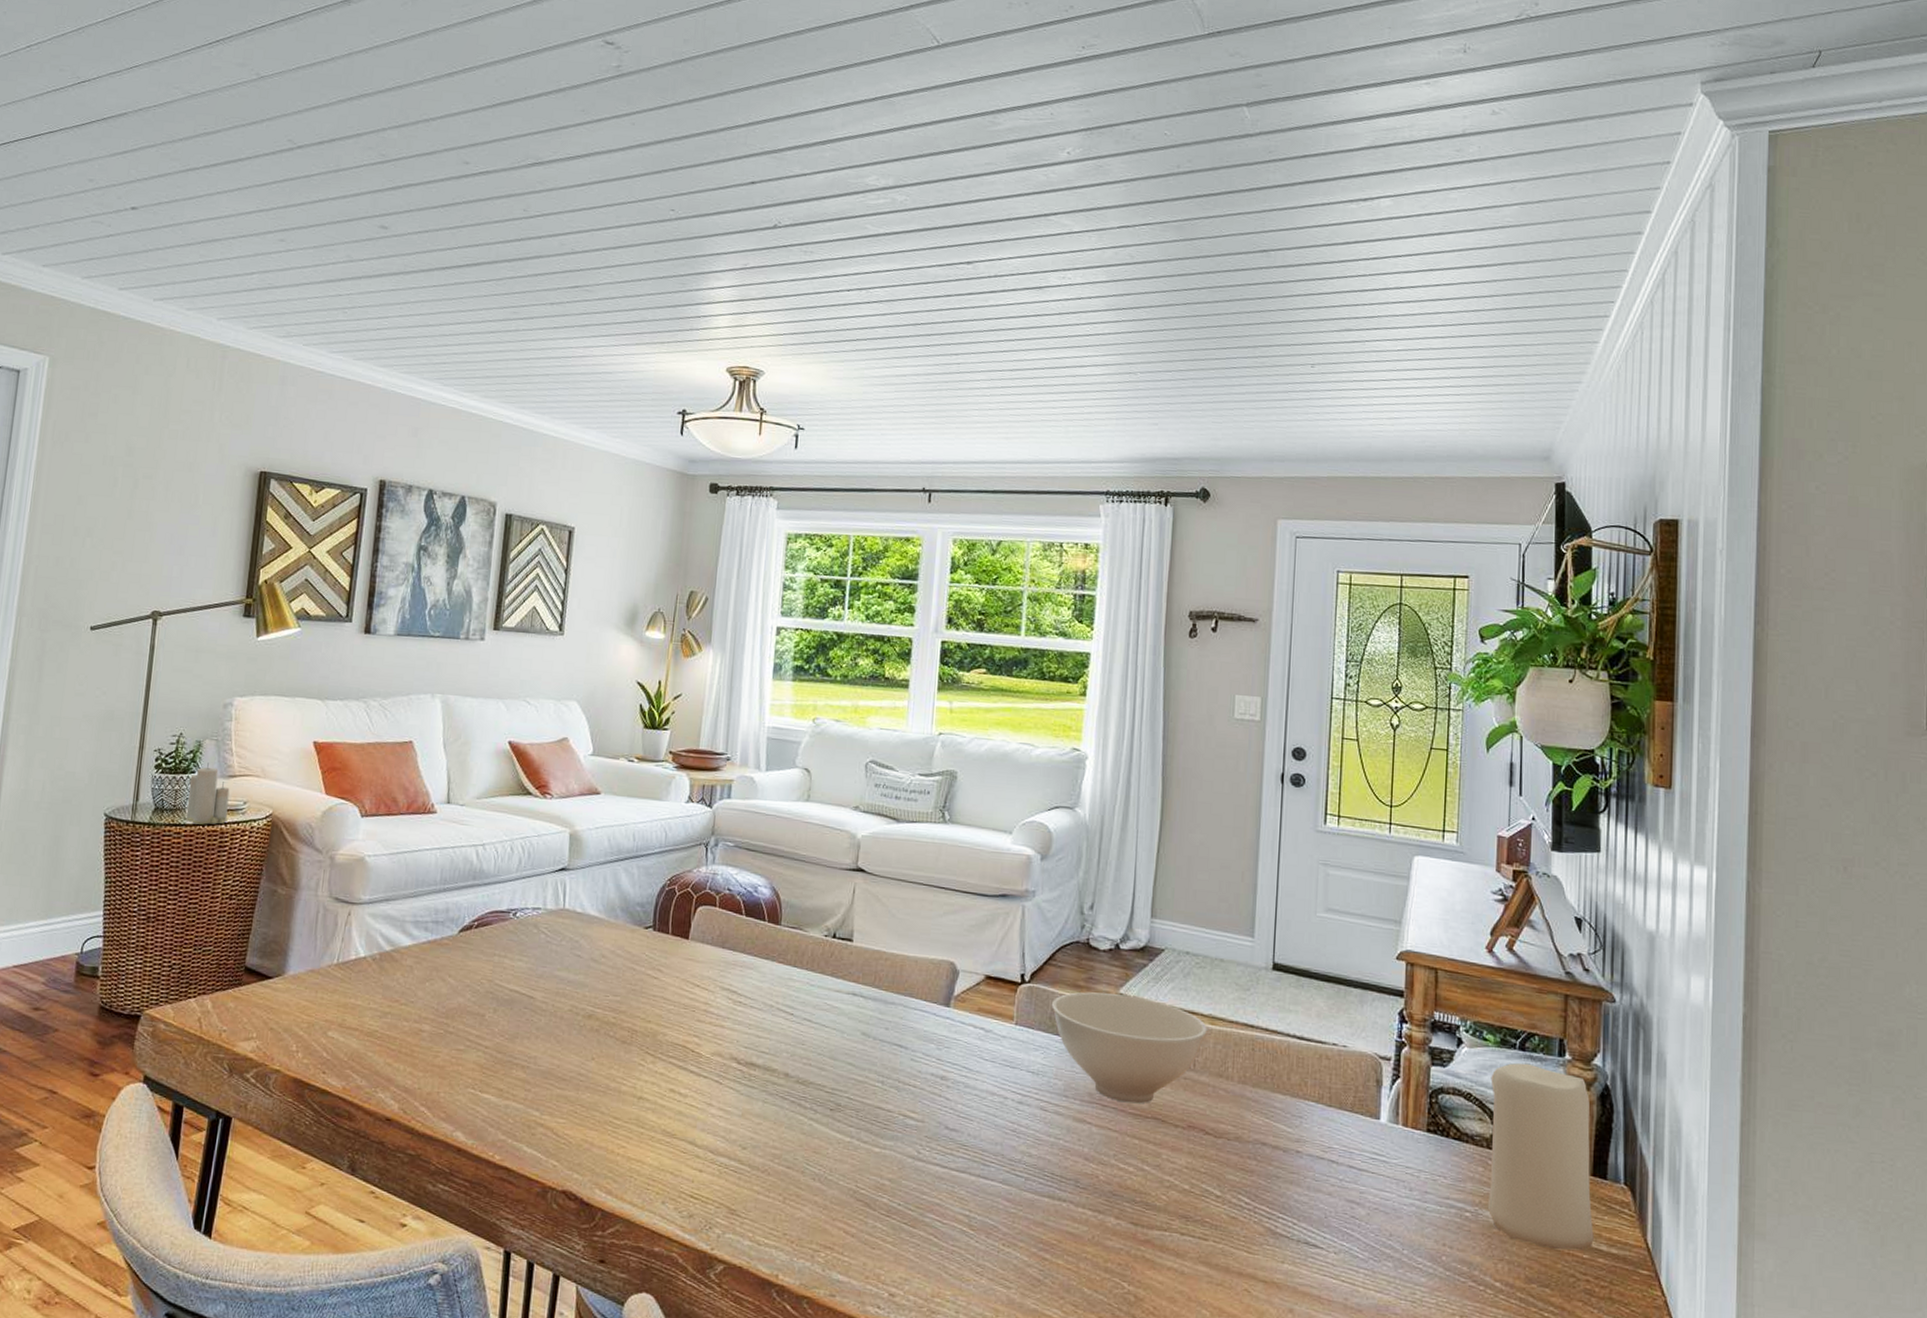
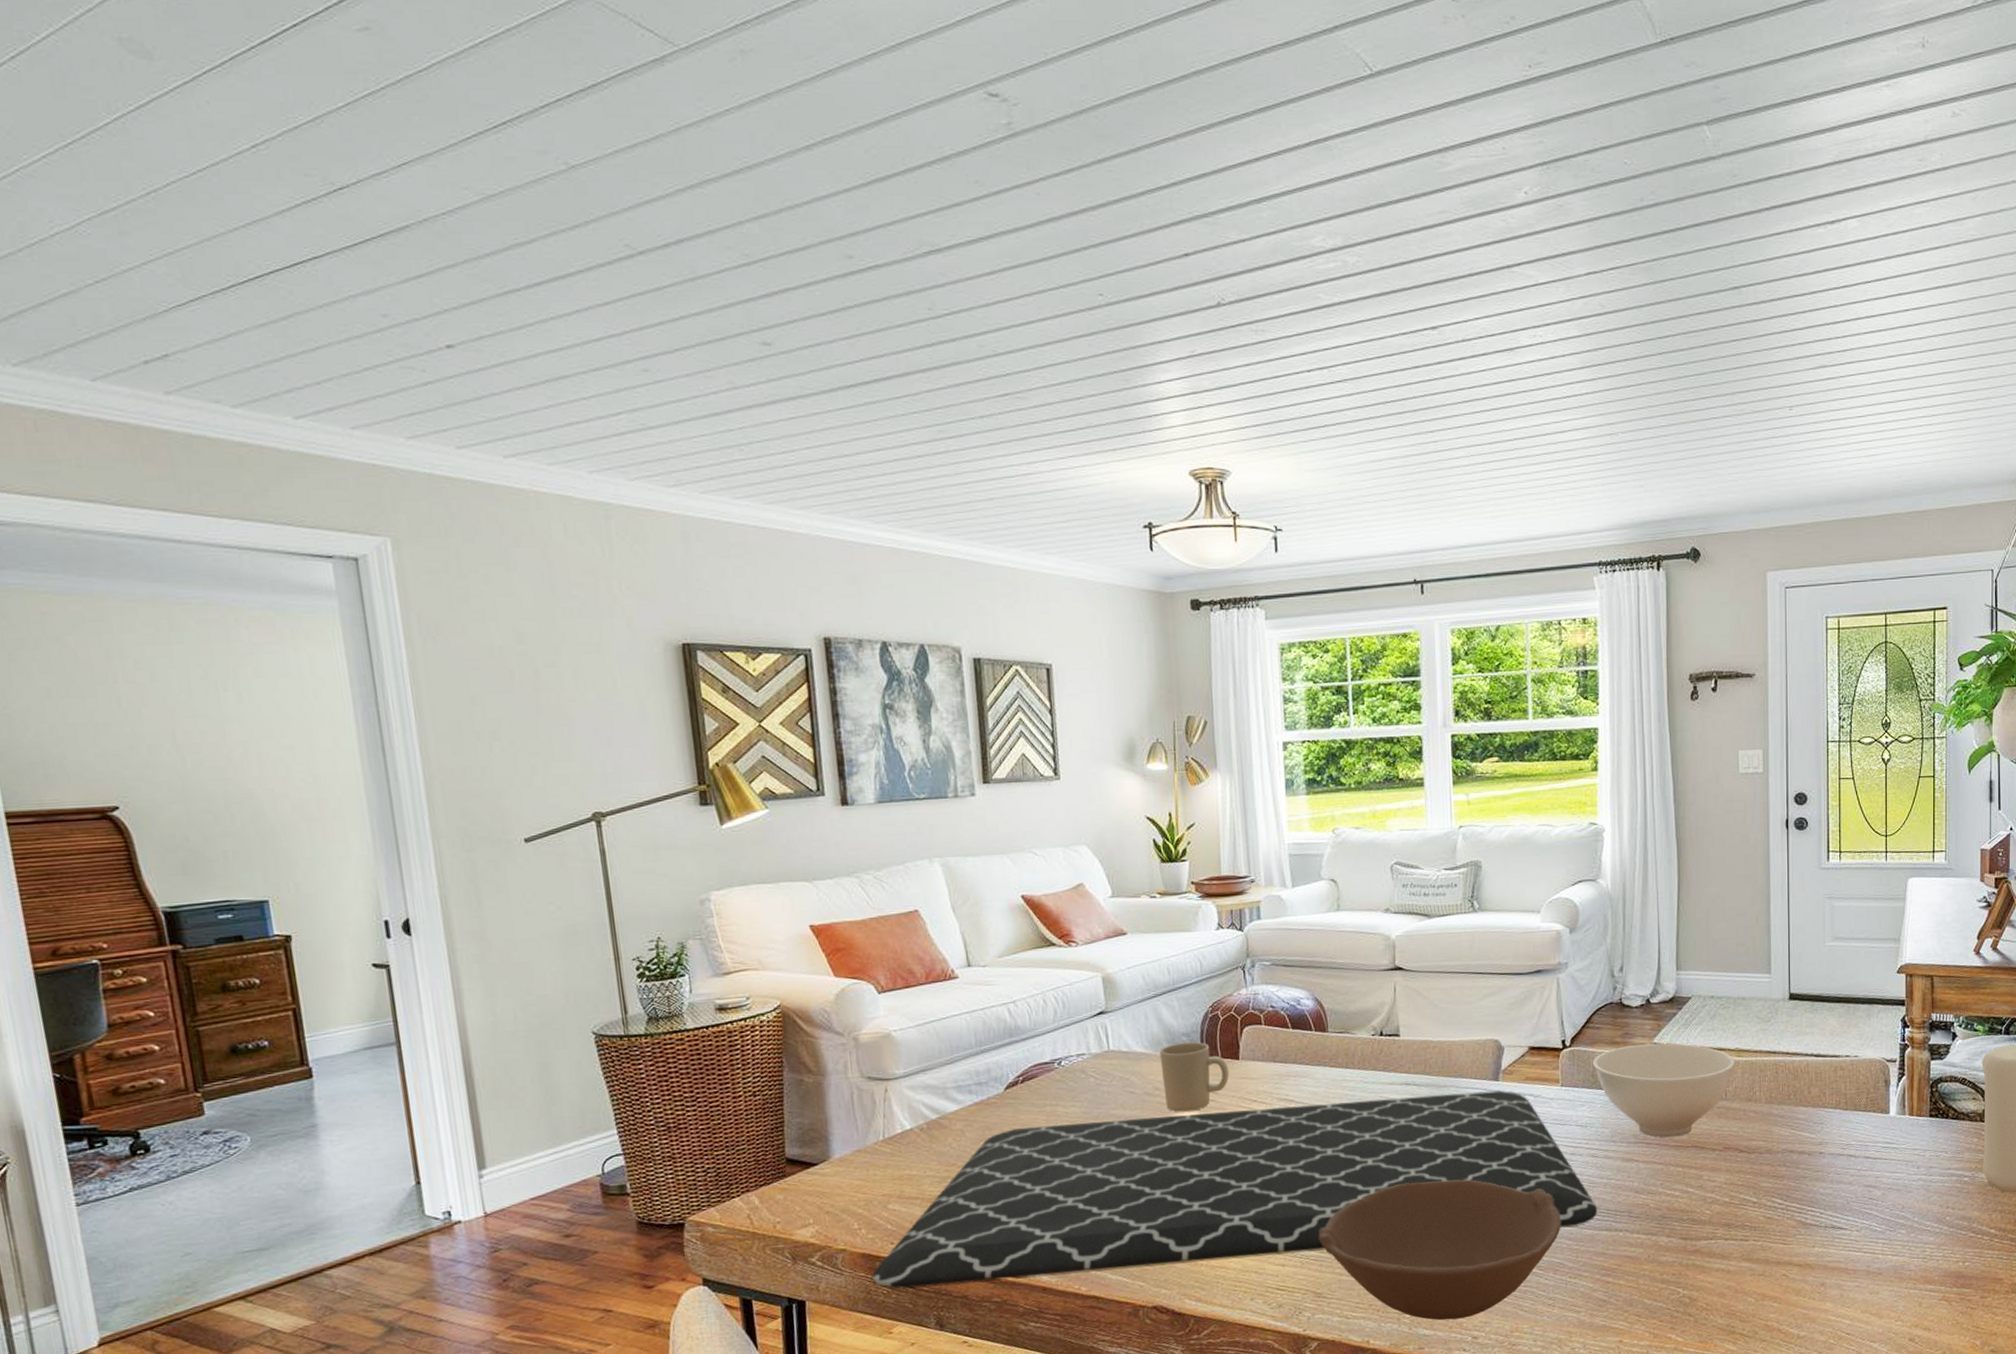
candle: present [186,763,230,825] -> none [680,963,732,1028]
placemat: none [298,974,1041,1186] -> present [872,1090,1597,1288]
mug: none [609,912,677,986] -> present [1159,1041,1230,1112]
bowl: none [741,1102,1000,1270] -> present [1319,1179,1561,1321]

